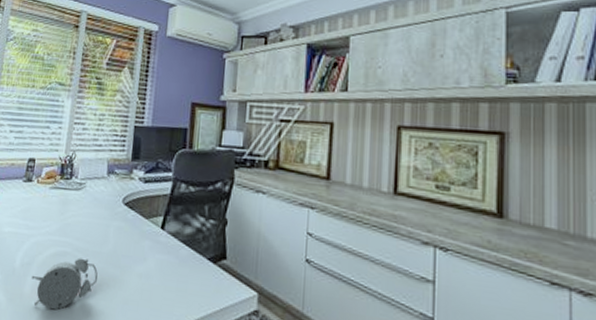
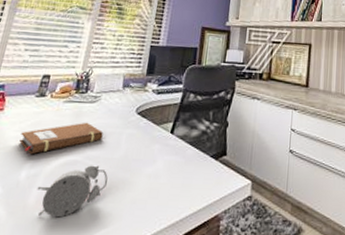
notebook: none [12,211,91,243] -> present [19,122,104,155]

